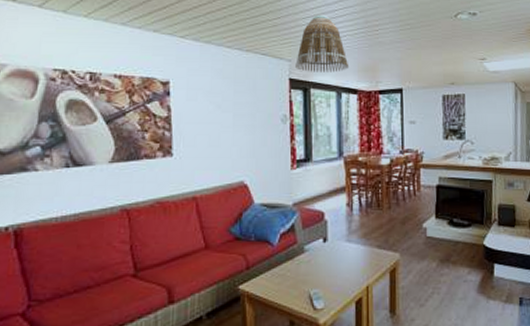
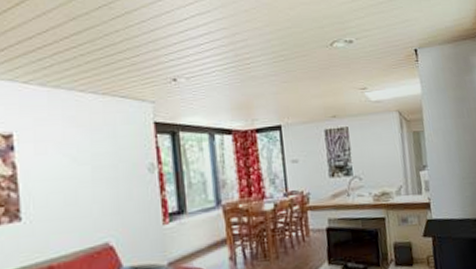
lamp shade: present [295,15,349,72] -> none [160,51,221,114]

